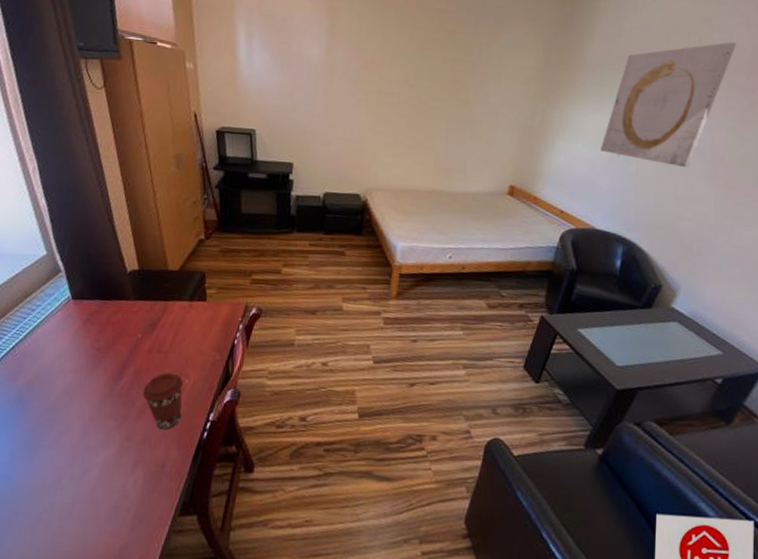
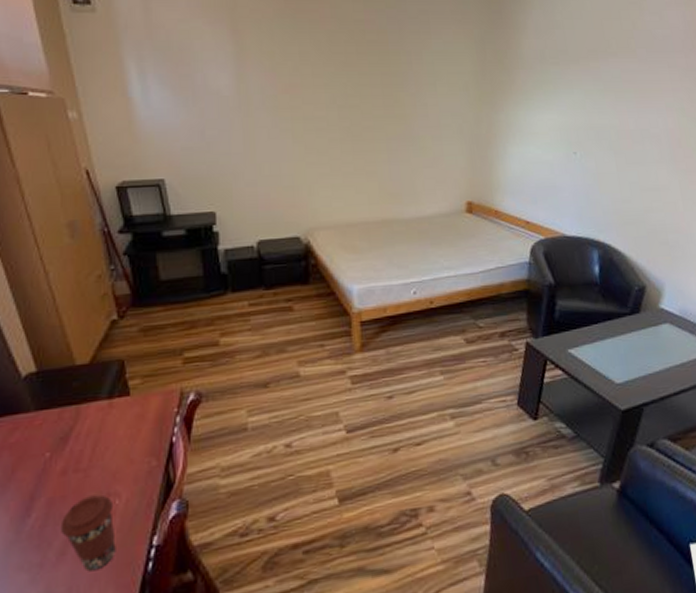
wall art: present [600,42,737,167] -> none [555,23,669,157]

